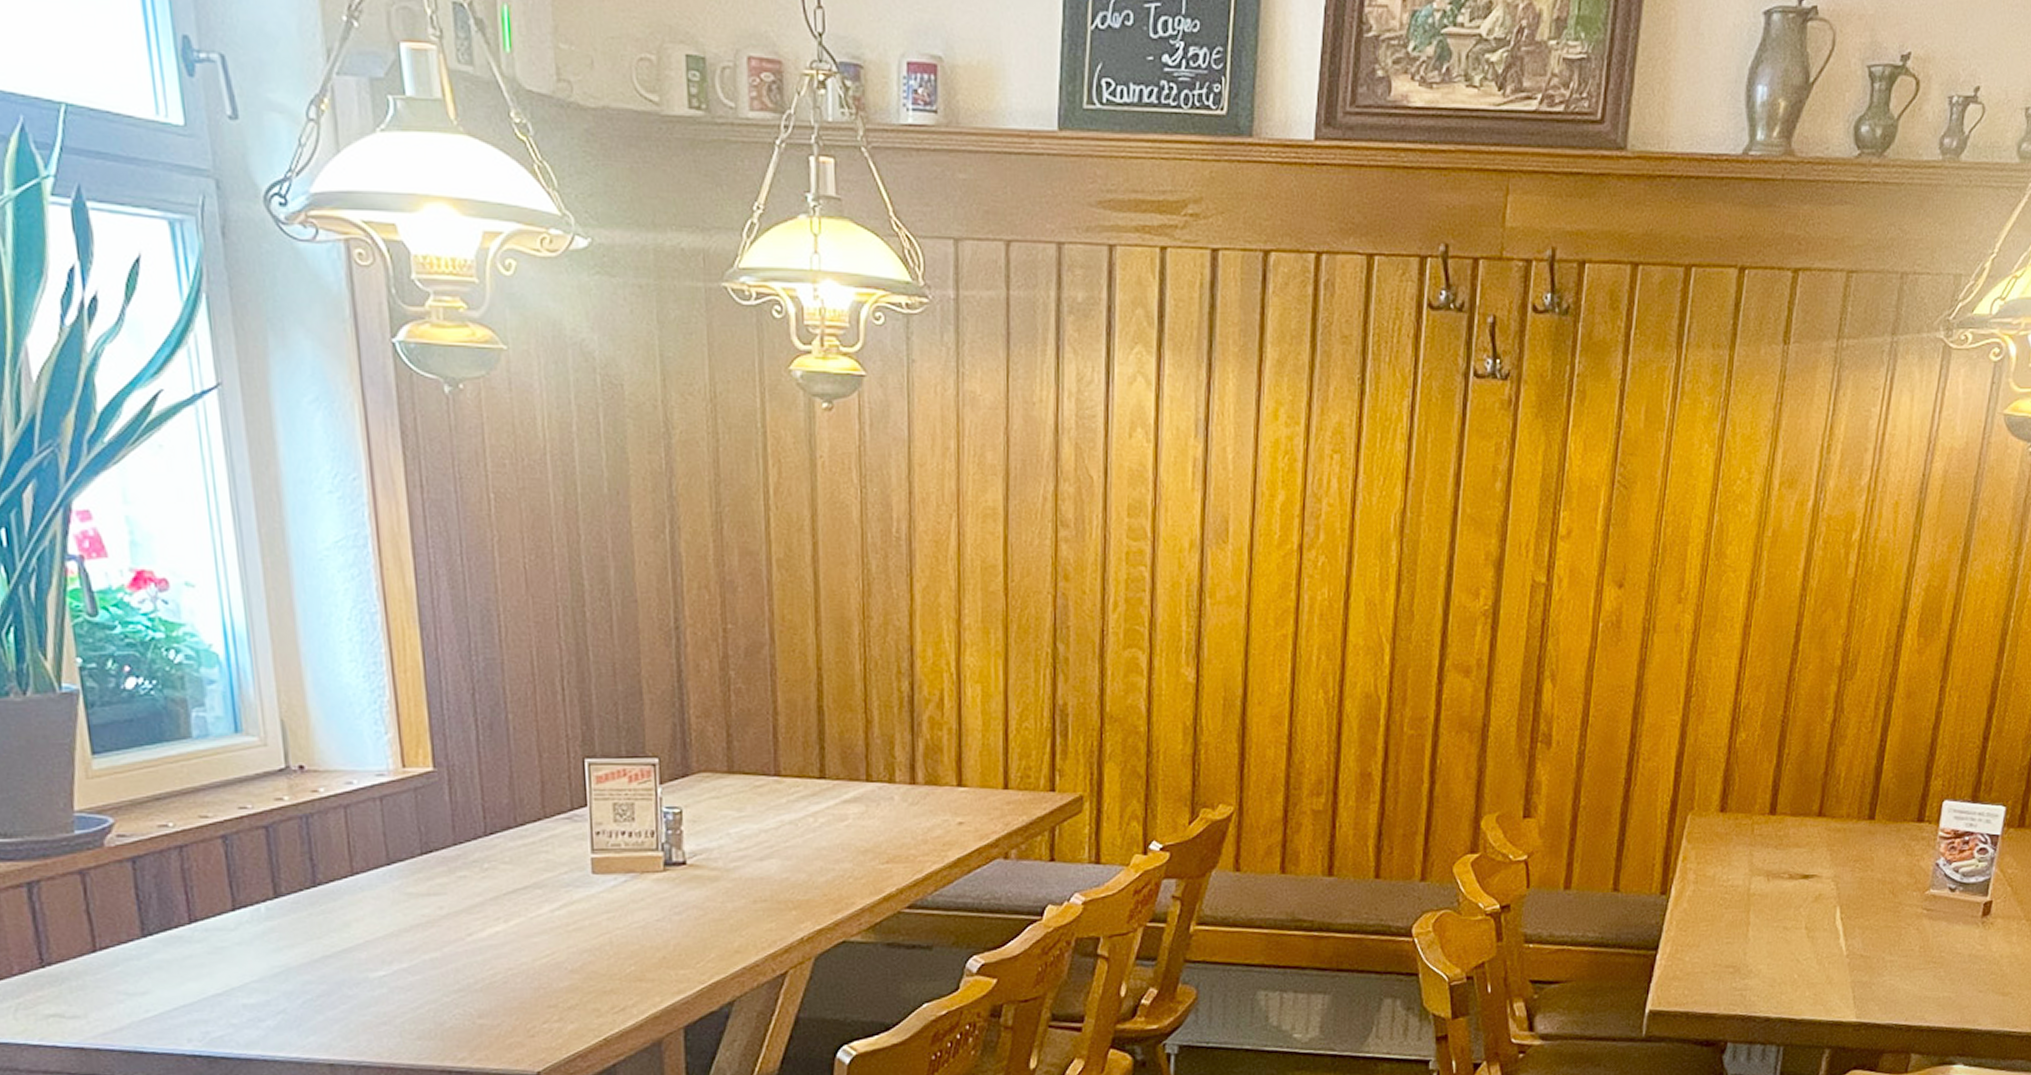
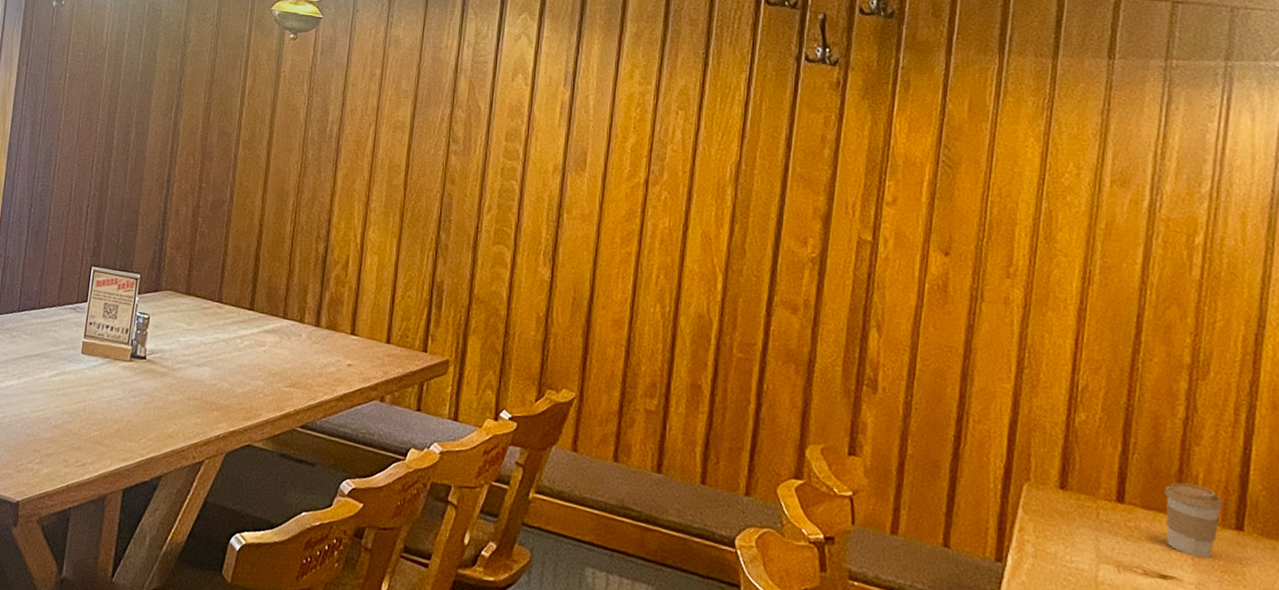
coffee cup: none [1810,784,1860,852] -> present [1164,482,1223,558]

